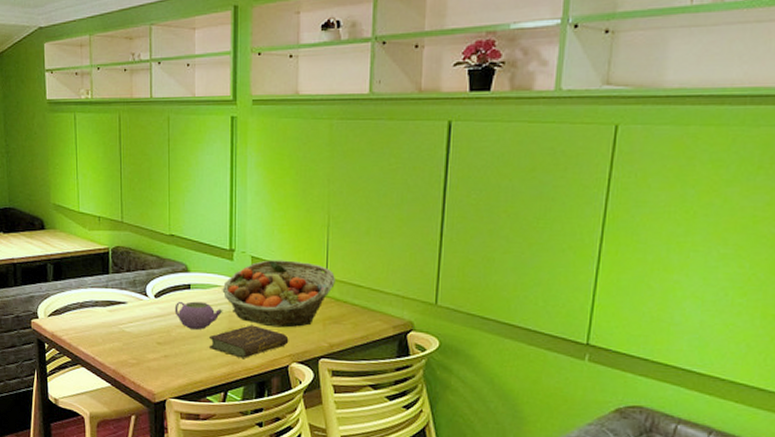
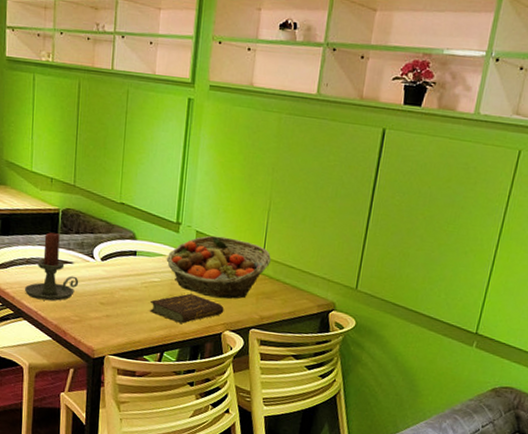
candle holder: none [79,273,134,345] -> present [24,232,79,301]
teapot: present [174,301,223,330] -> none [119,267,166,294]

